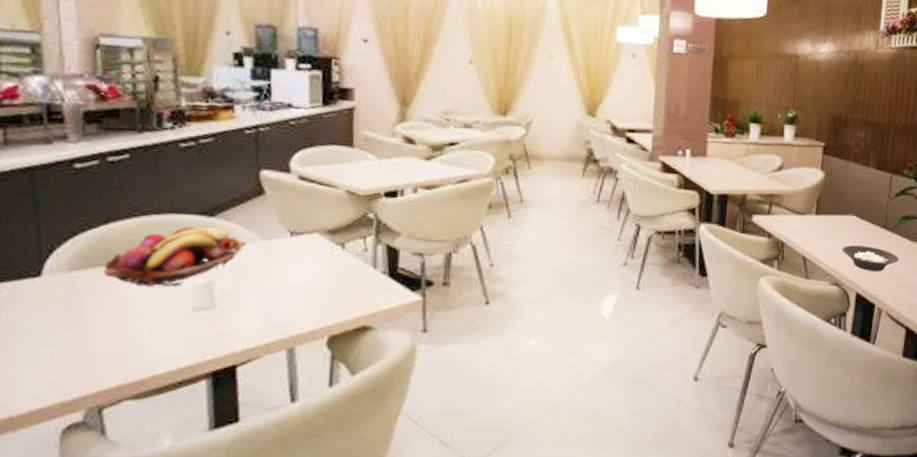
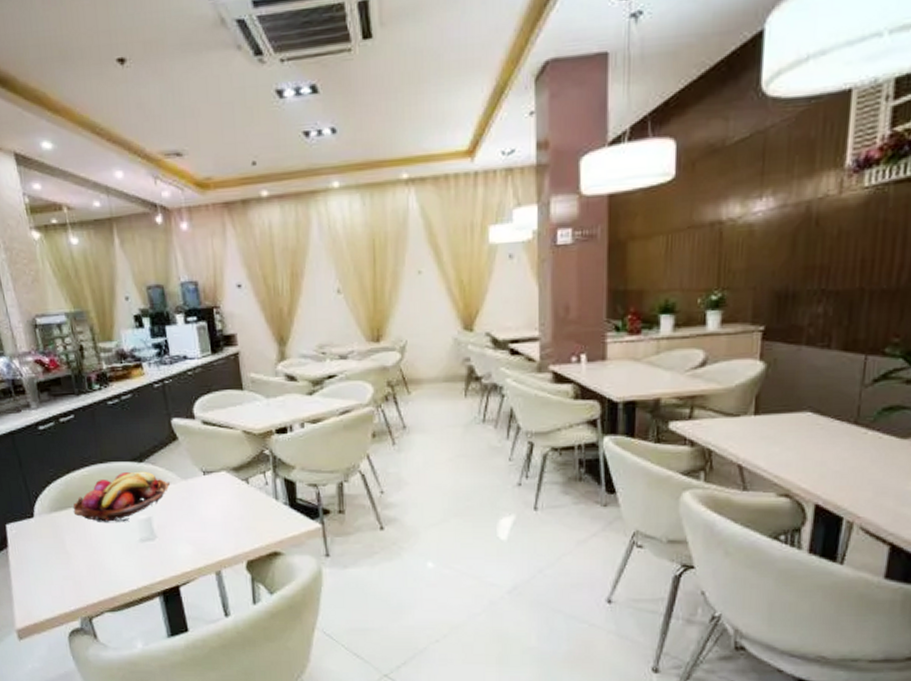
cereal bowl: present [842,245,899,272] -> none [793,448,879,478]

